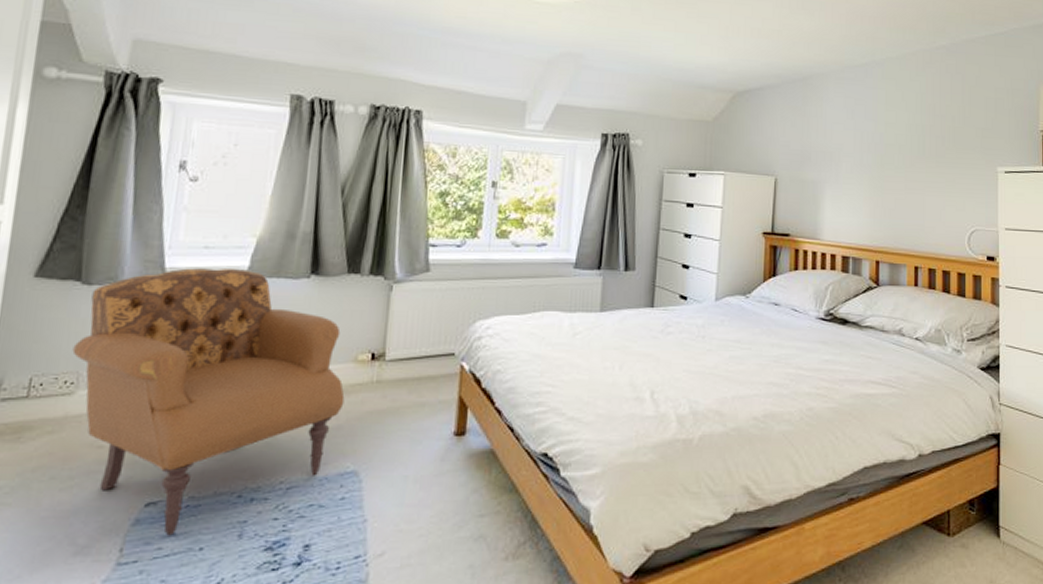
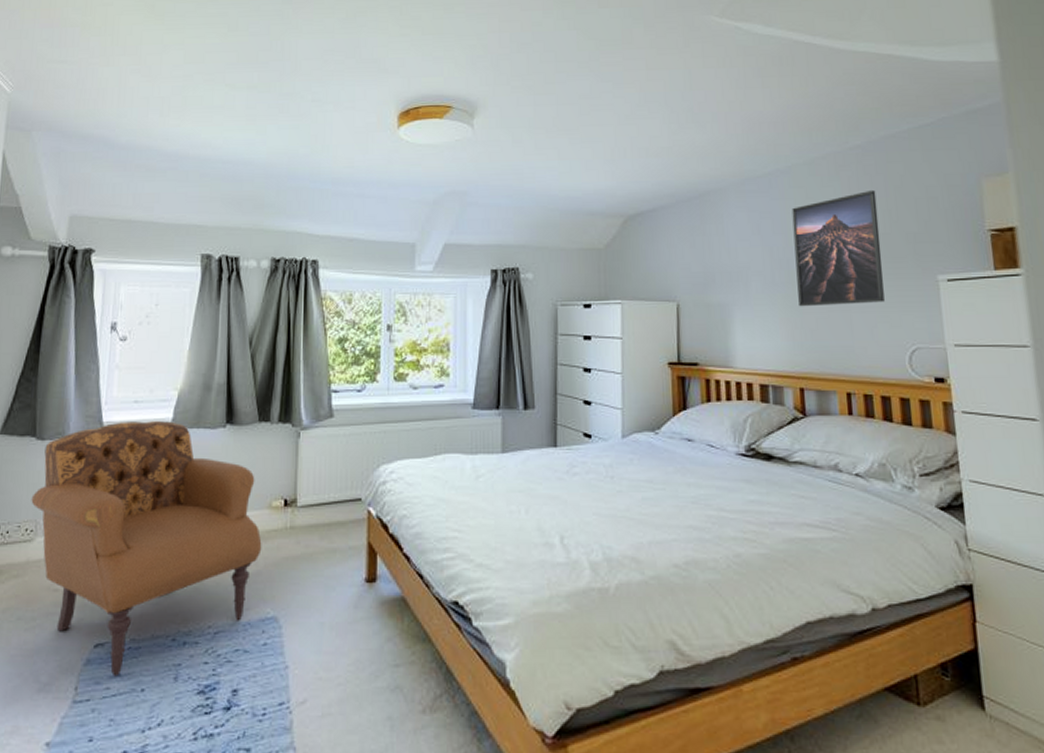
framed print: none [881,87,954,188] -> present [792,189,885,307]

